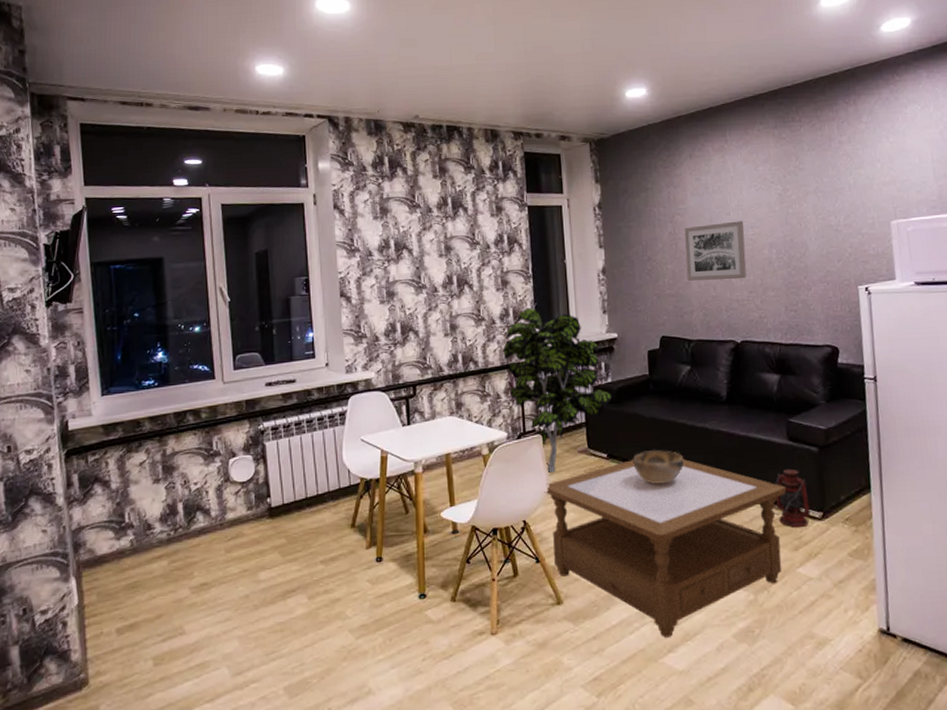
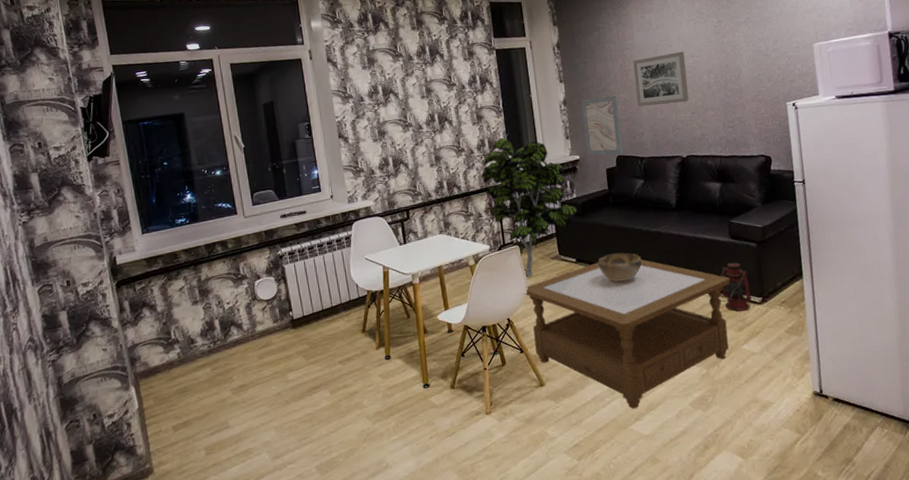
wall art: none [623,267,668,336] -> present [581,96,623,156]

